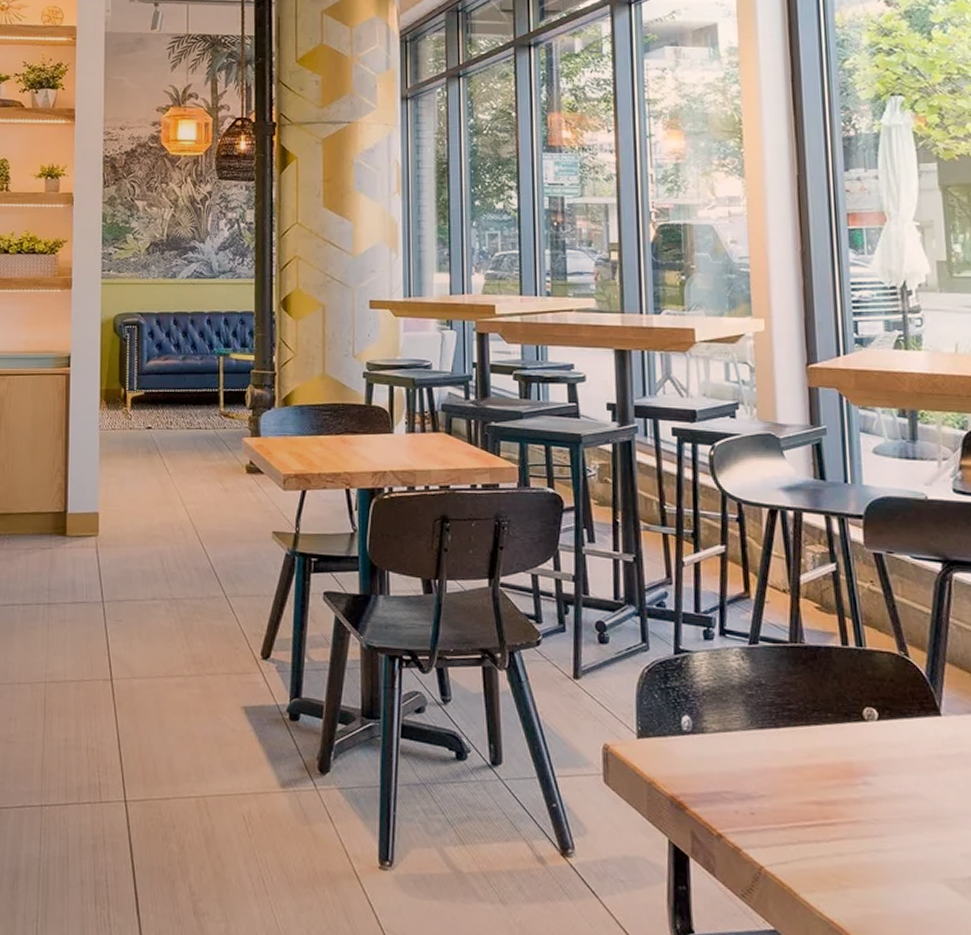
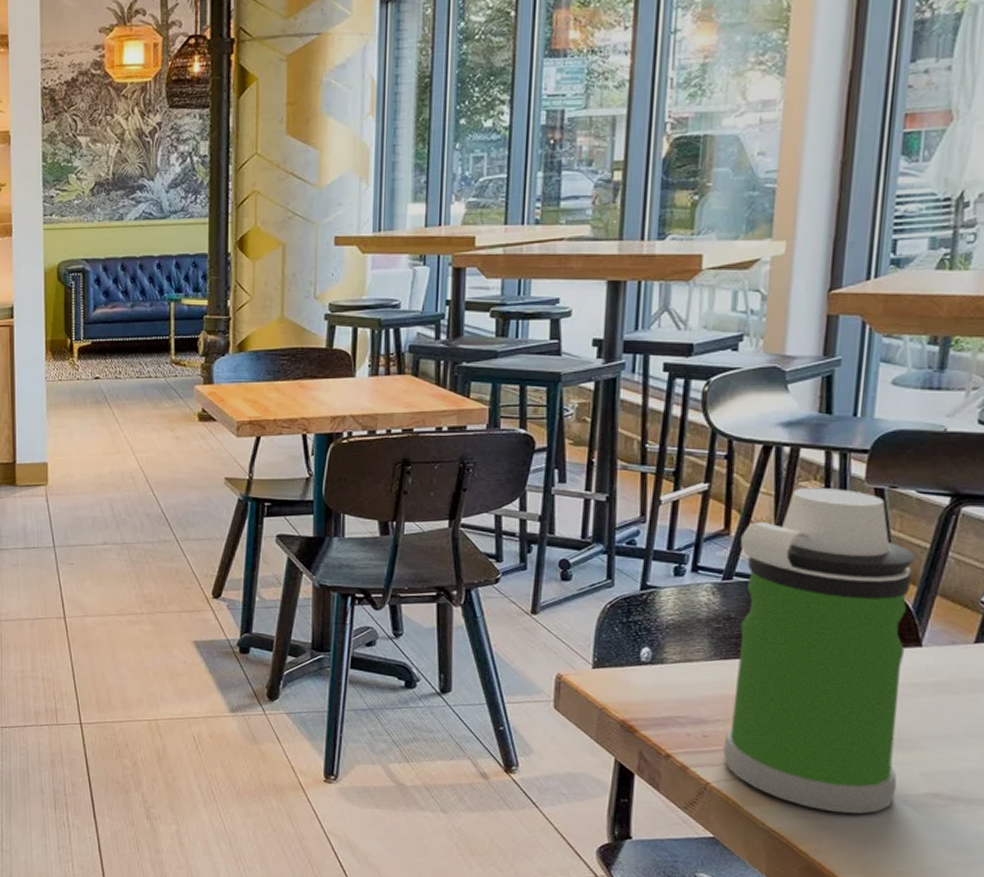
water bottle: none [761,551,943,901] -> present [723,488,917,814]

